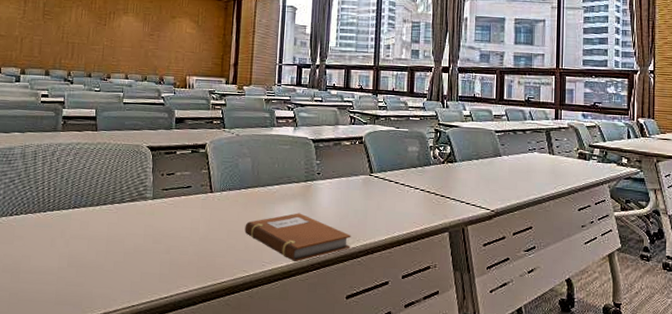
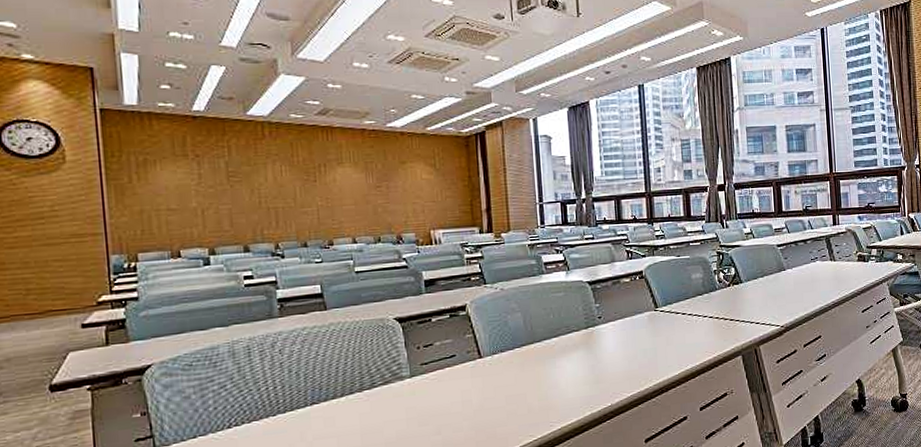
notebook: present [245,213,351,263] -> none [525,363,644,416]

